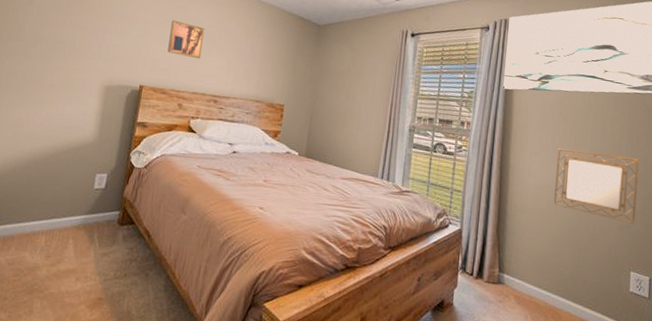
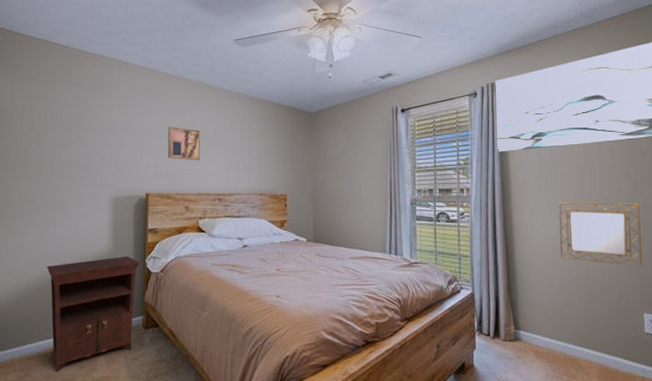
nightstand: none [19,146,124,259] -> present [46,256,140,373]

